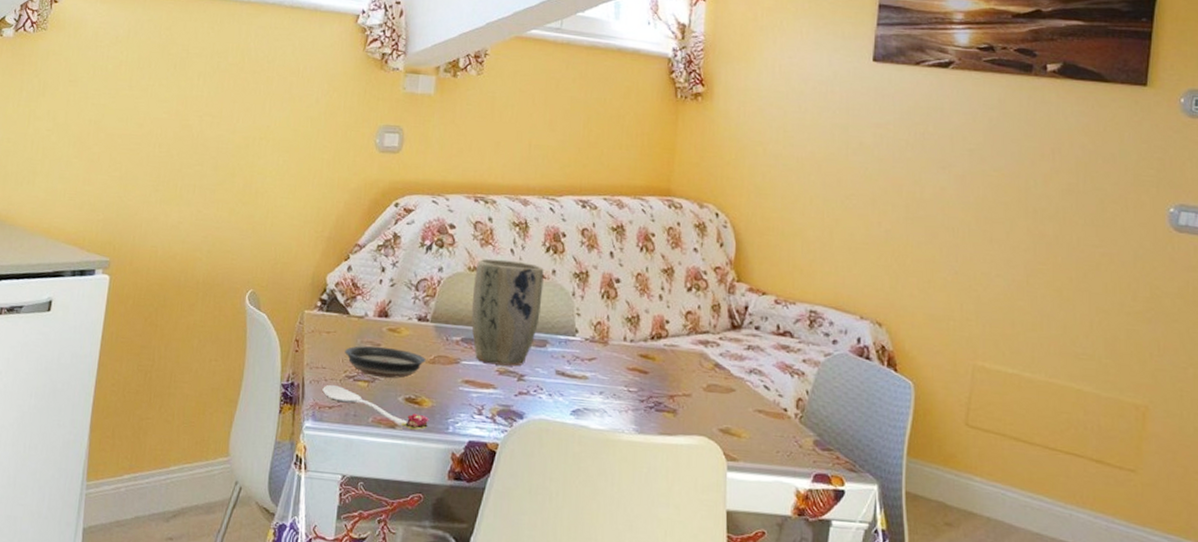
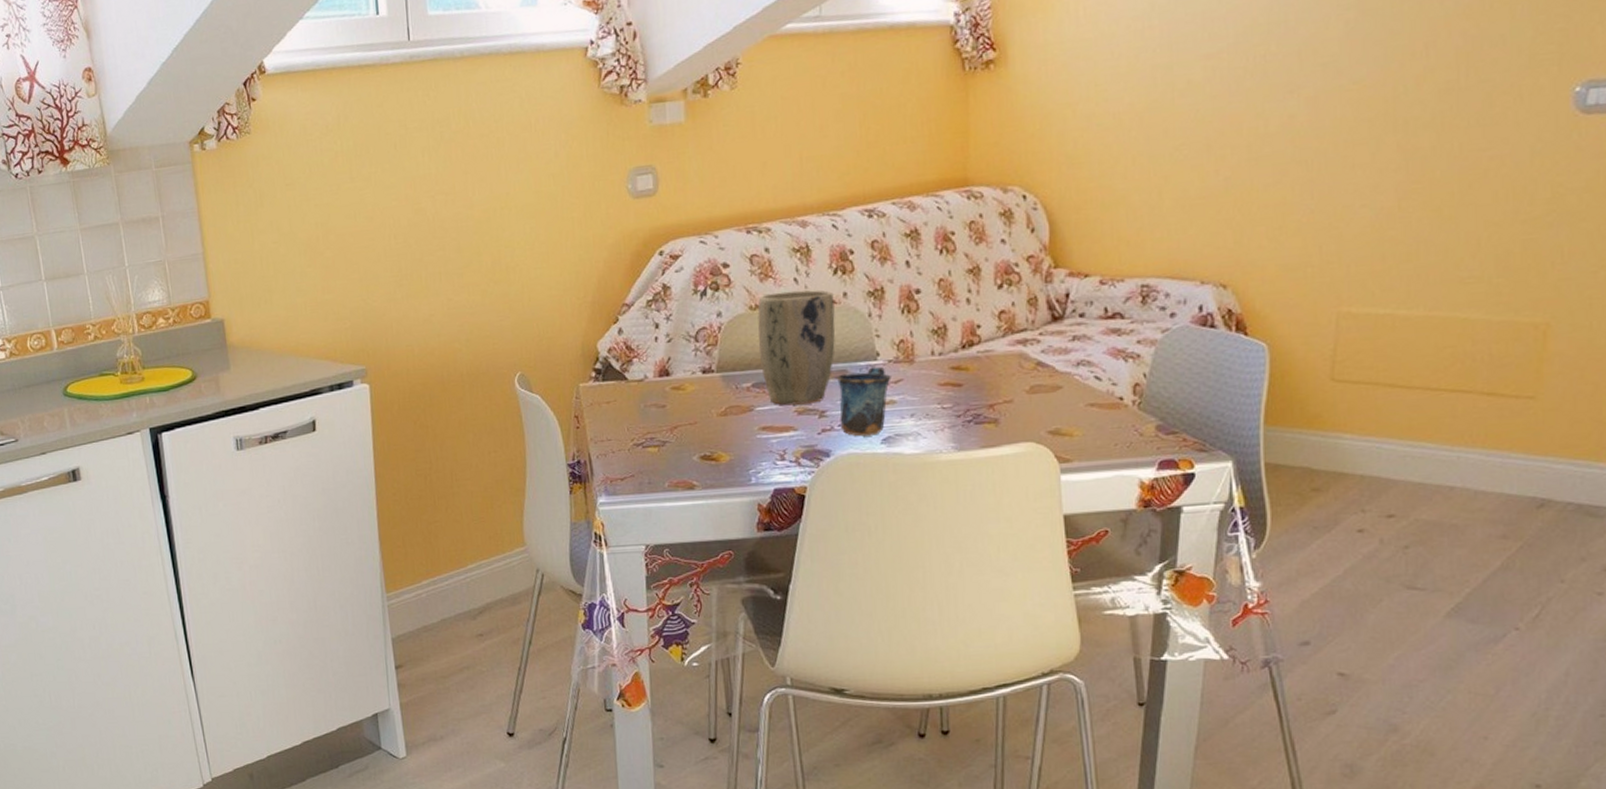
spoon: present [322,384,430,430] -> none [611,455,729,487]
saucer: present [345,346,426,379] -> none [629,407,717,440]
mug: none [536,342,586,406] -> present [836,366,891,437]

